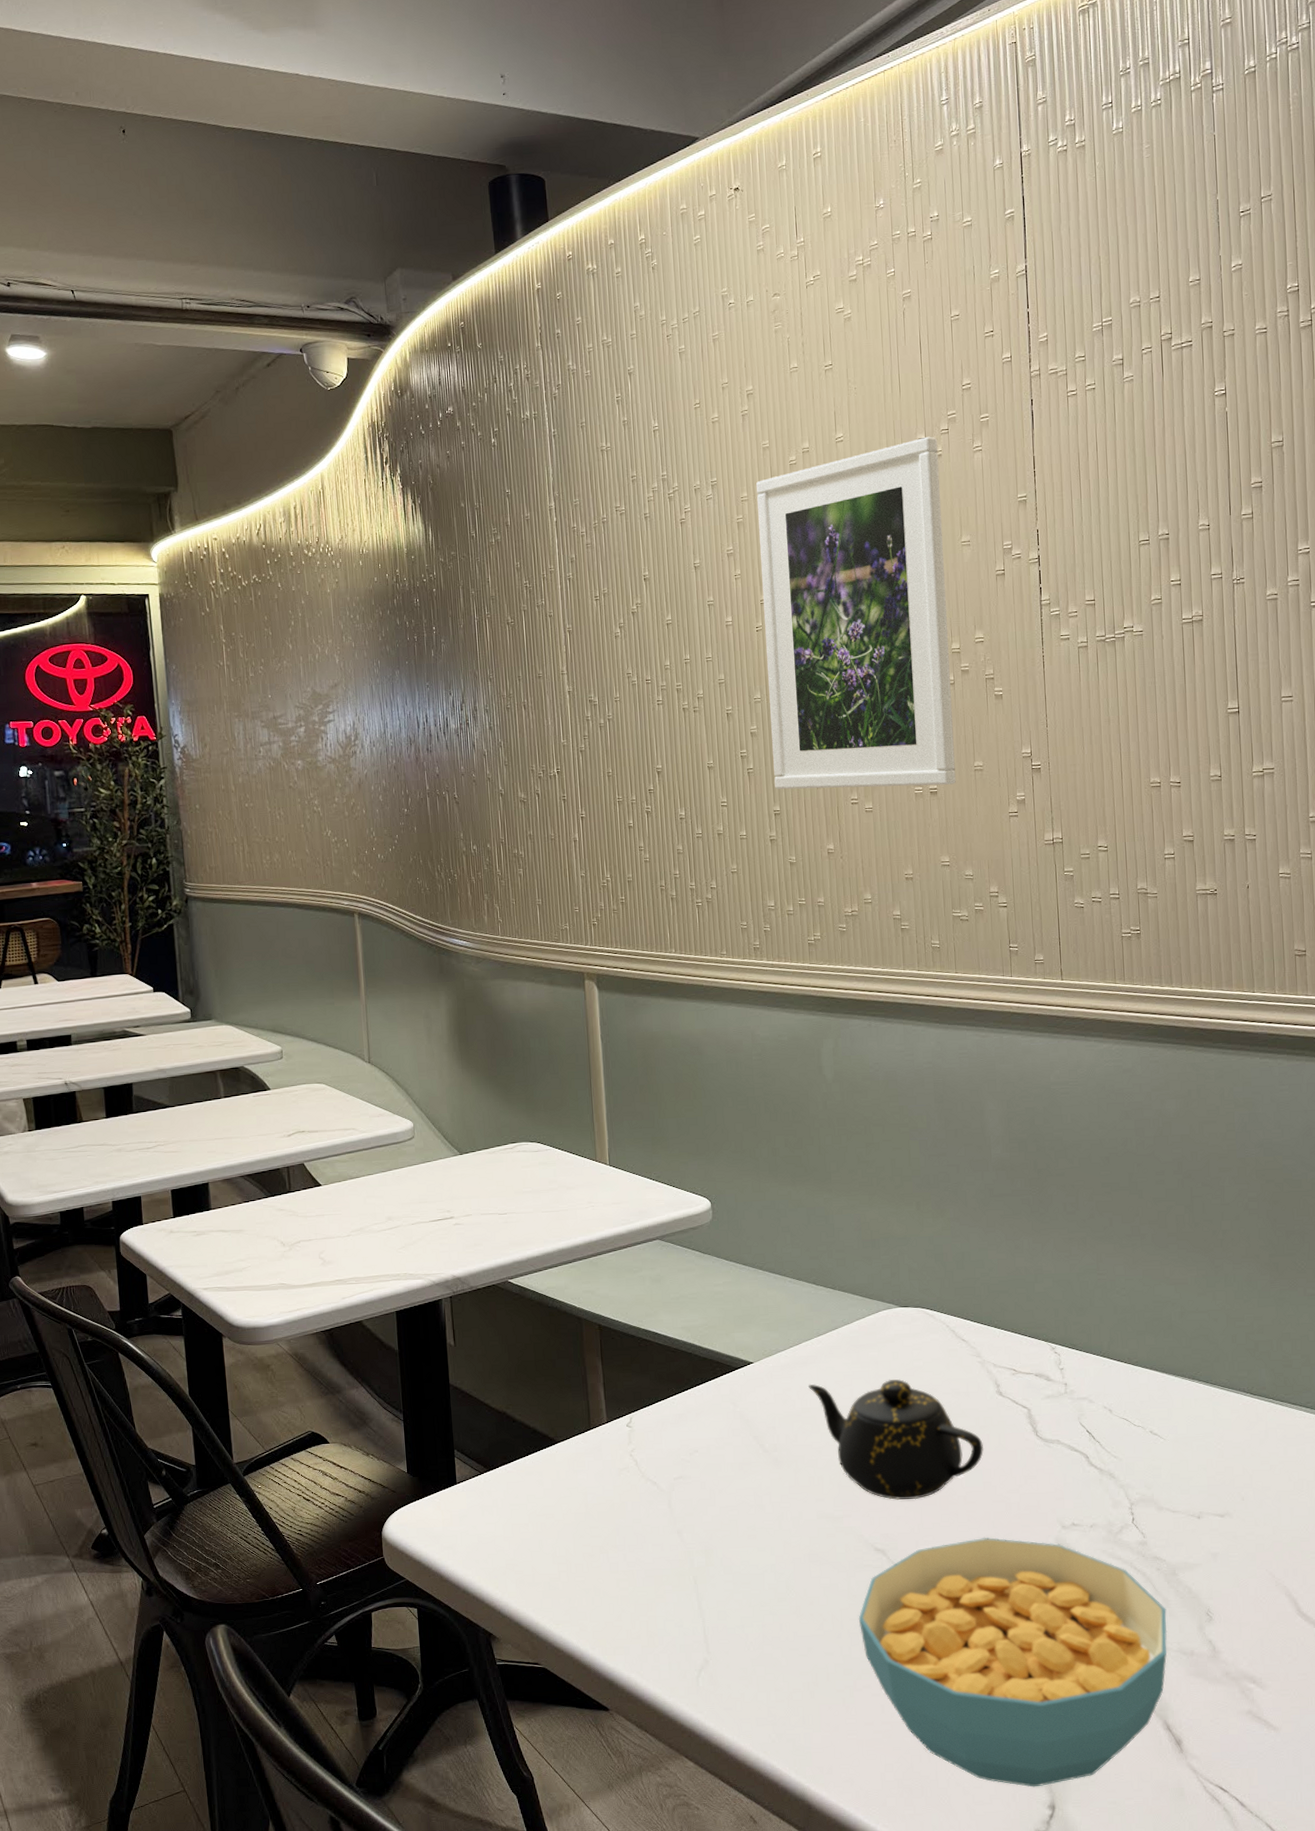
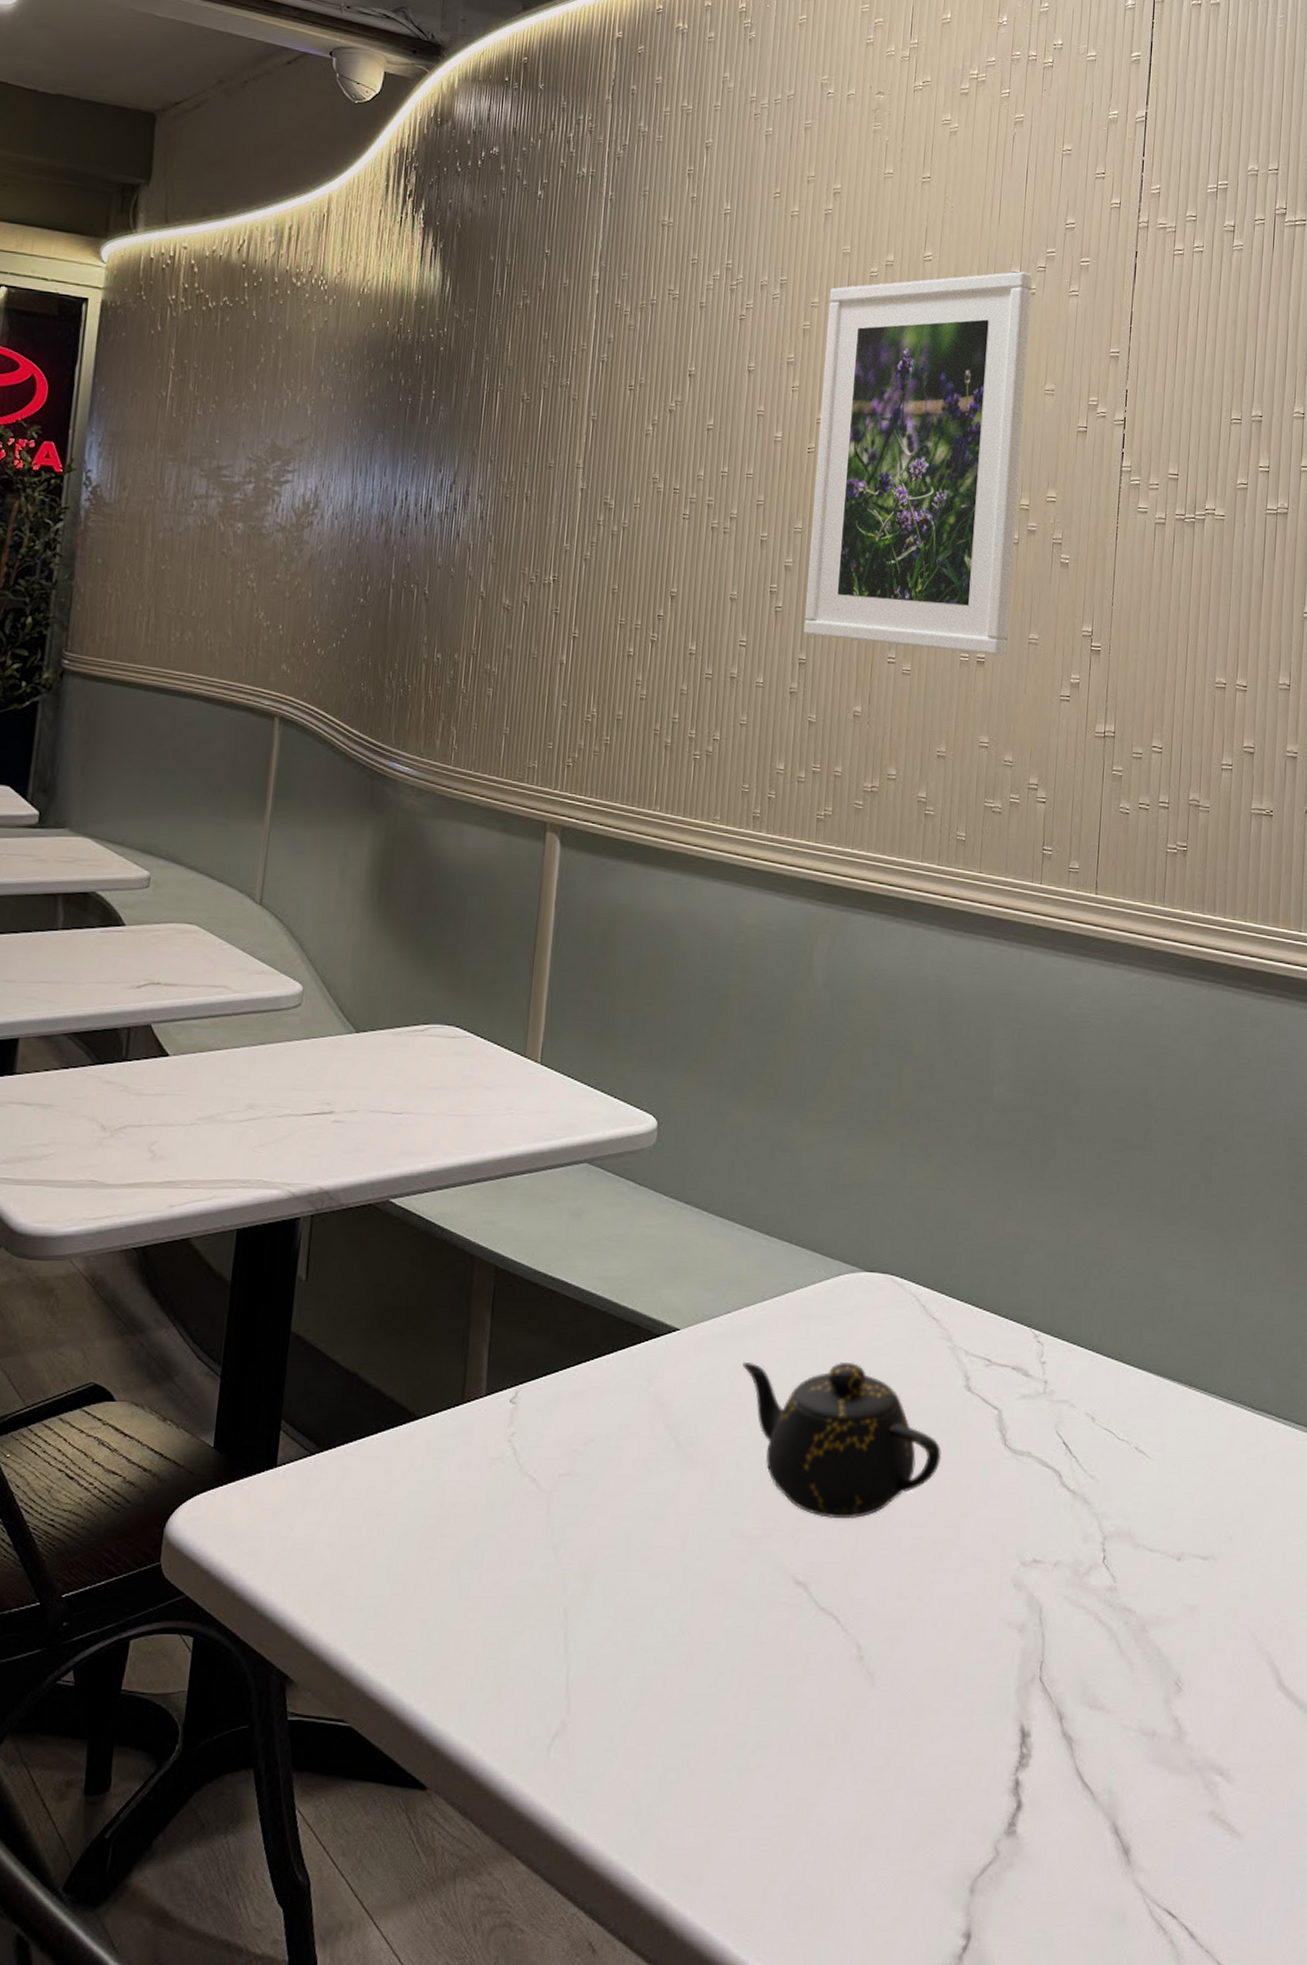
cereal bowl: present [858,1537,1168,1787] -> none [762,1572,1130,1908]

